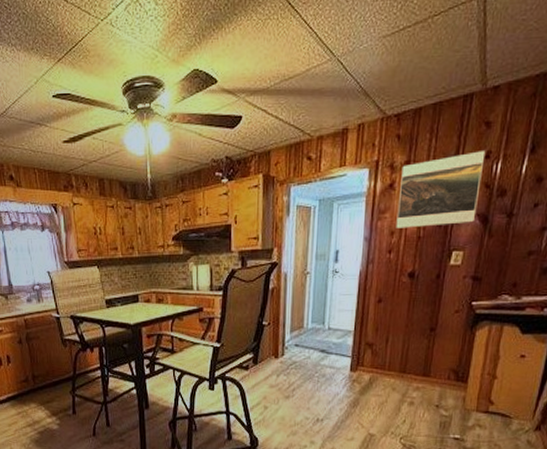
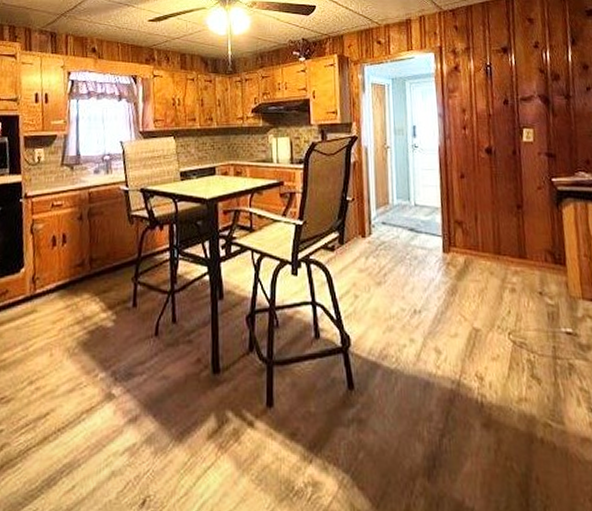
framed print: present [396,151,486,229] -> none [463,42,537,107]

